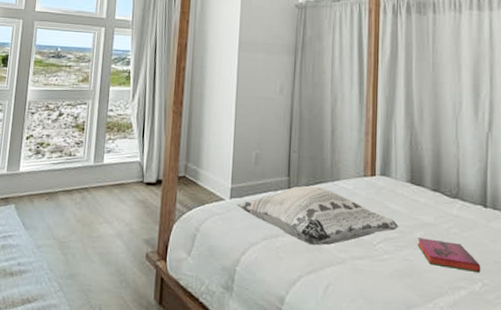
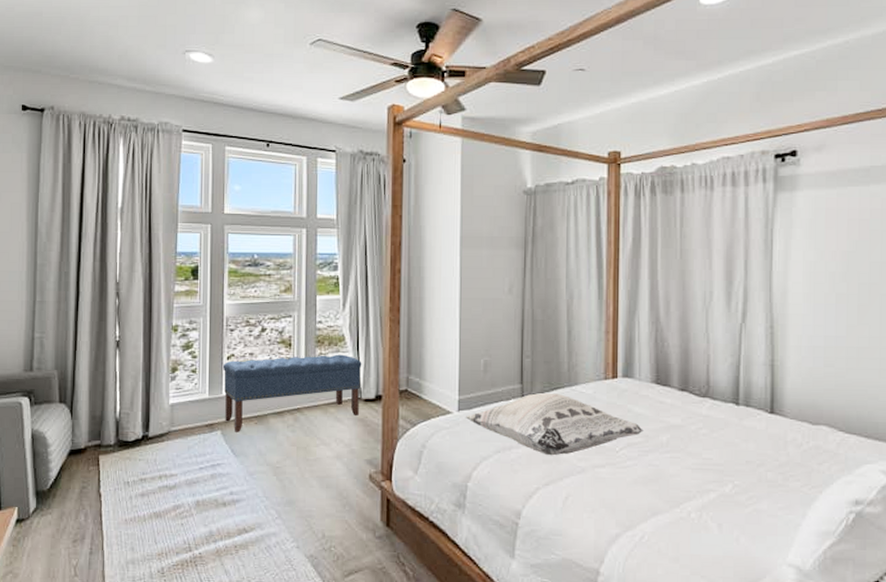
bench: none [19,140,146,207] -> present [222,354,362,432]
hardback book: present [417,238,481,273] -> none [663,441,732,475]

